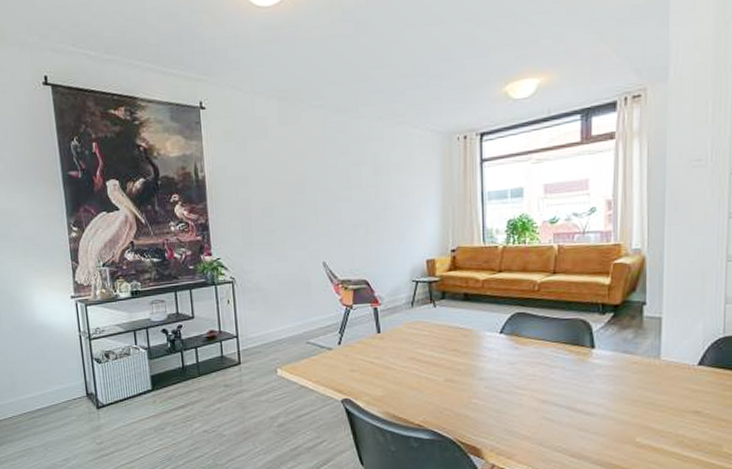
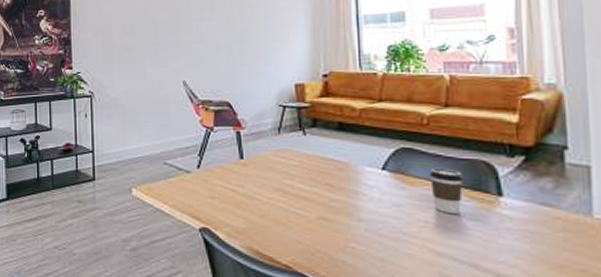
coffee cup: none [539,328,564,367] -> present [430,167,463,215]

